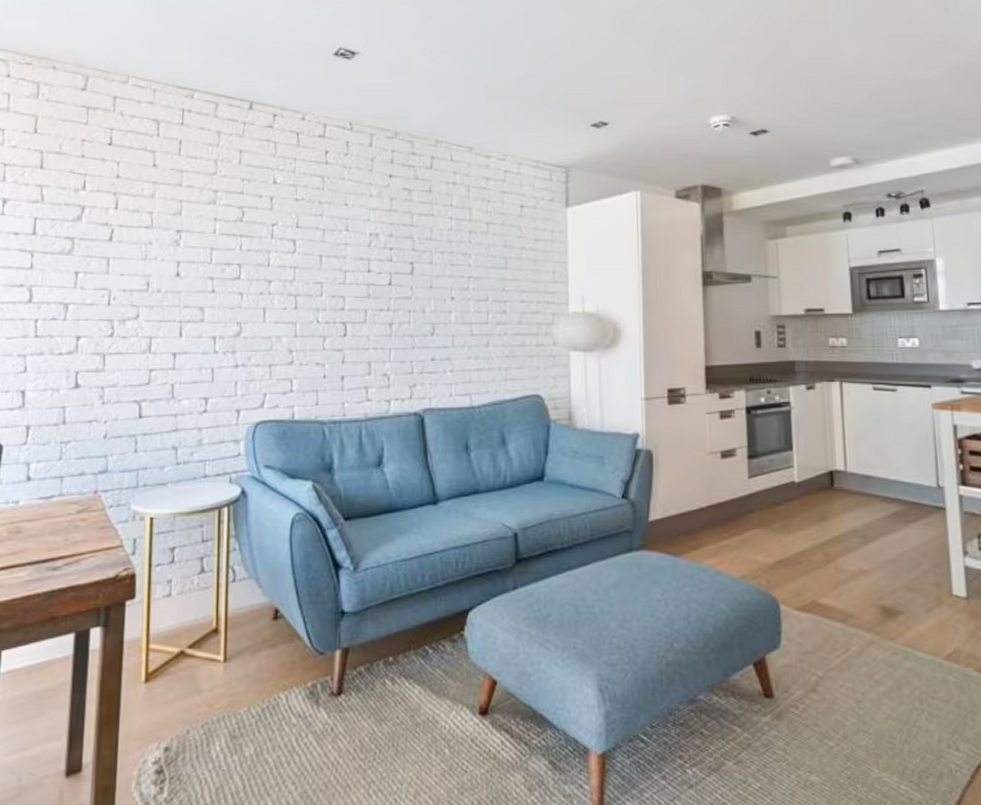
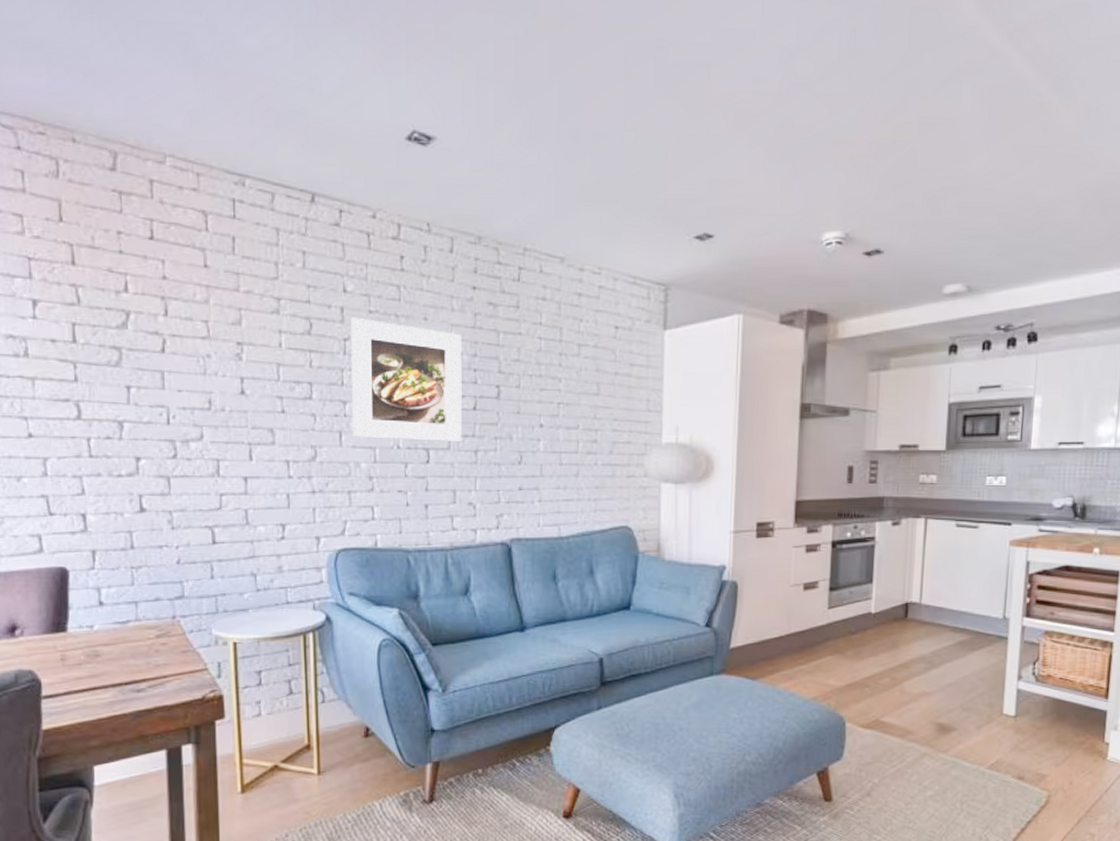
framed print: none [276,205,379,316] -> present [351,317,462,443]

